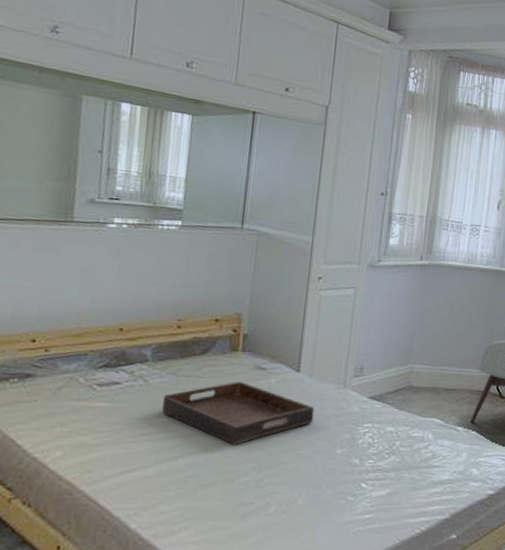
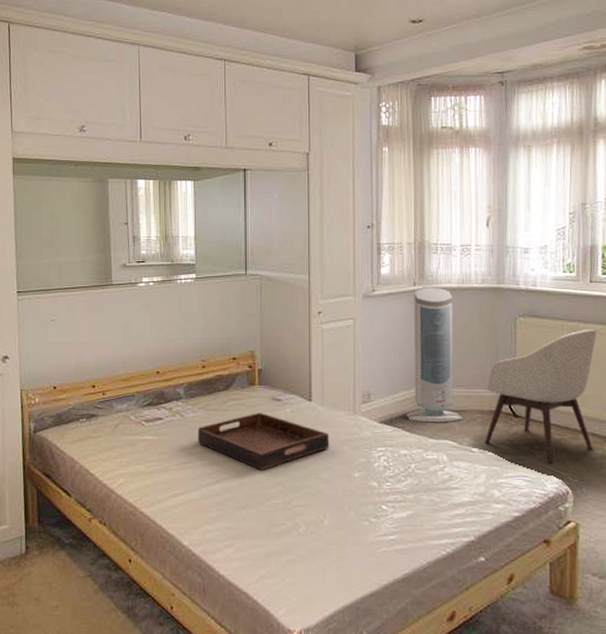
air purifier: none [397,263,457,401] -> present [406,287,463,423]

